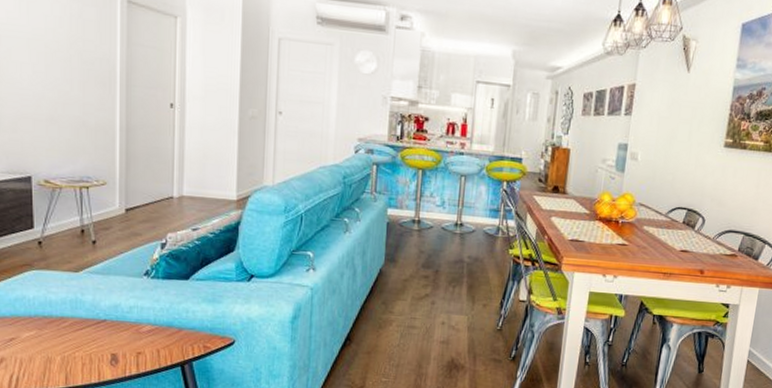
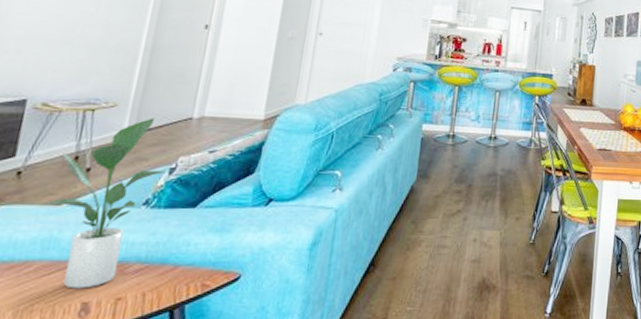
potted plant: none [66,196,158,343] -> present [46,117,166,289]

